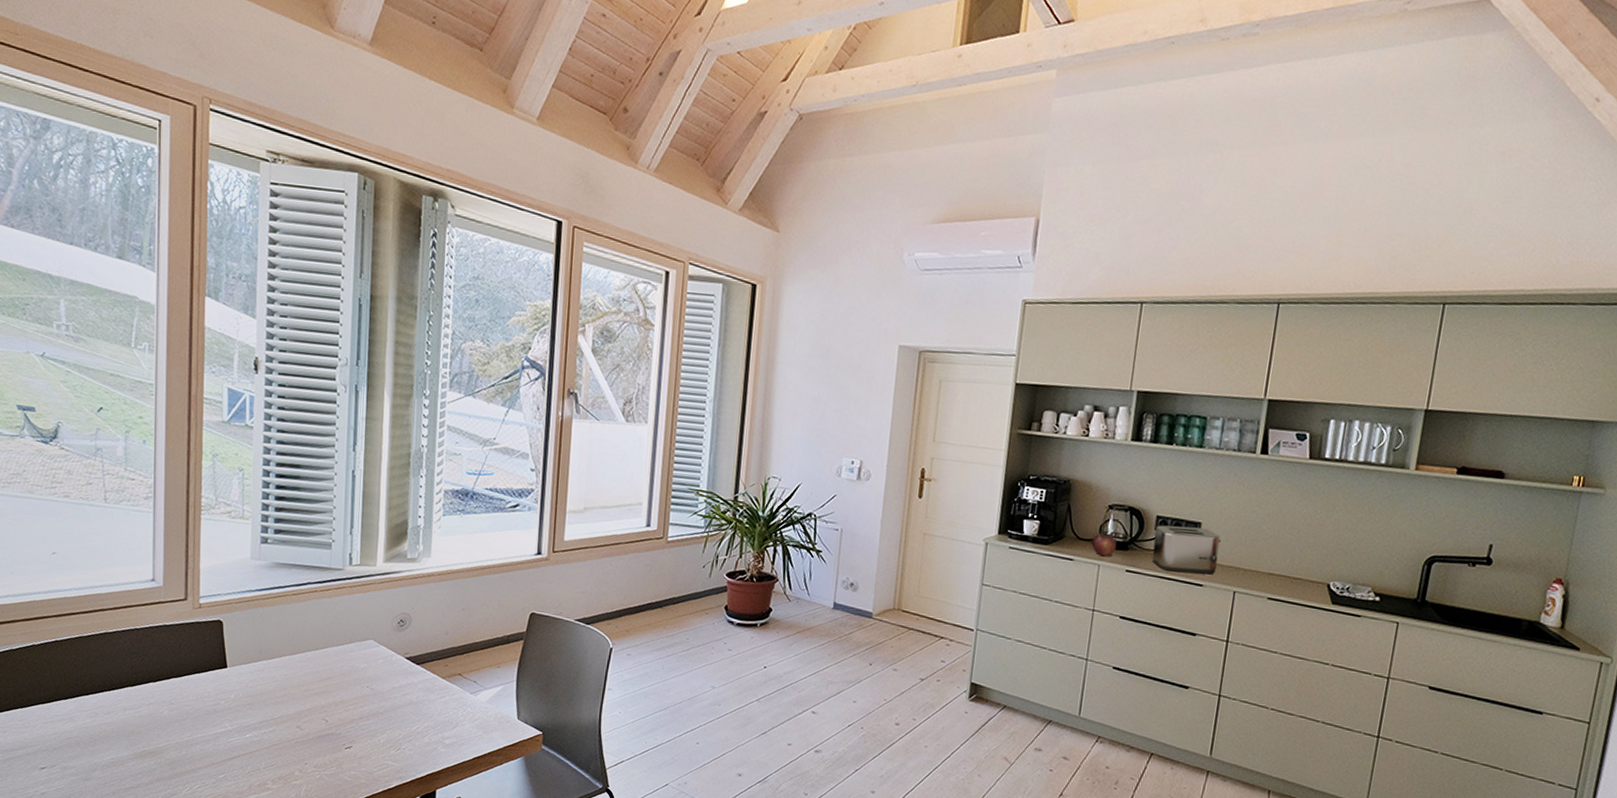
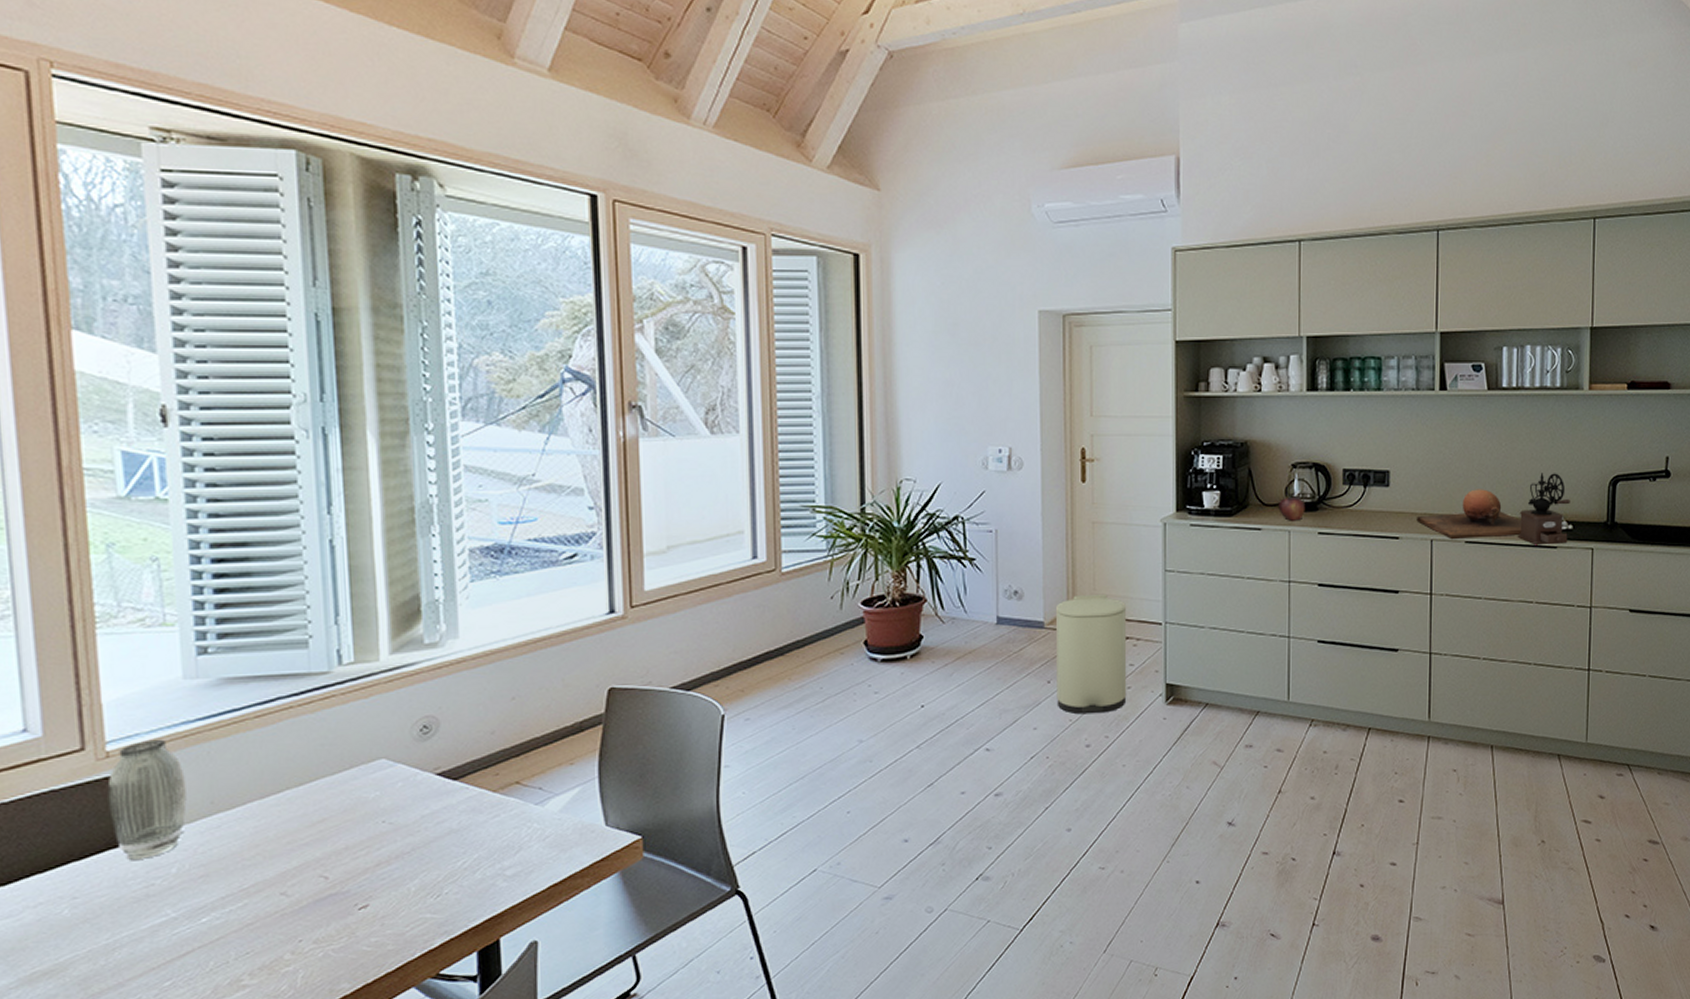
vase: none [196,599,246,685] -> present [106,739,187,860]
pedal bin: none [875,594,944,699] -> present [1055,595,1127,715]
toaster: present [1152,525,1221,575] -> none [1343,477,1412,529]
chopping board: none [1222,550,1327,599] -> present [1416,489,1521,540]
coffee grinder: none [1320,544,1381,614] -> present [1517,473,1570,546]

